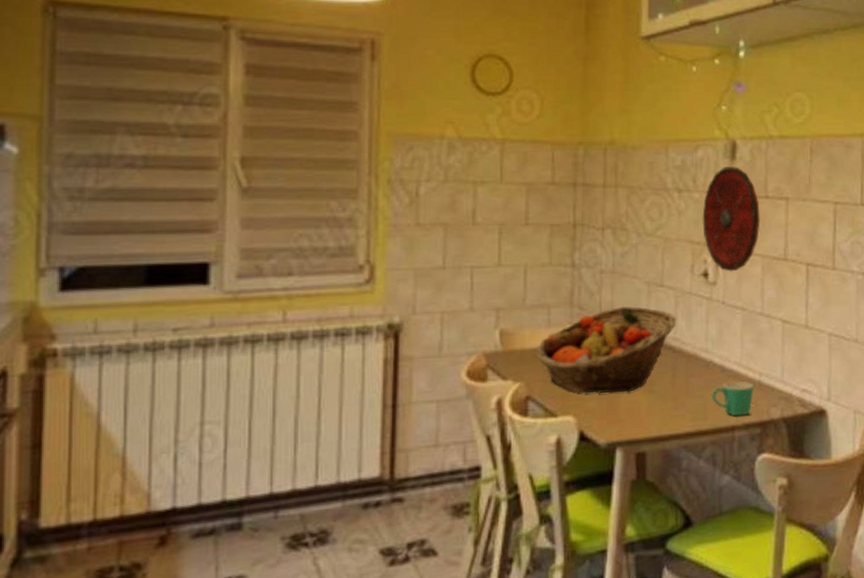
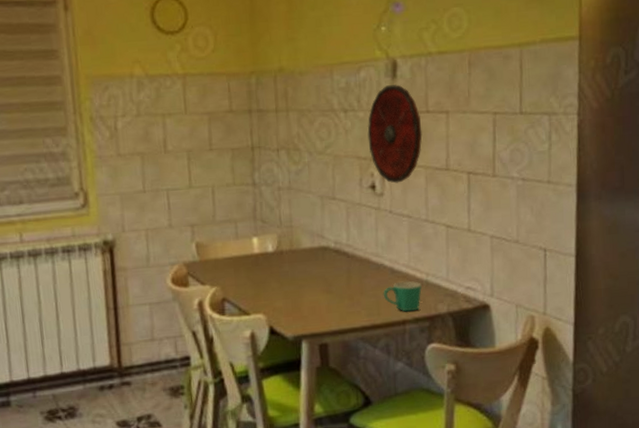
fruit basket: present [535,306,677,394] -> none [227,218,349,295]

